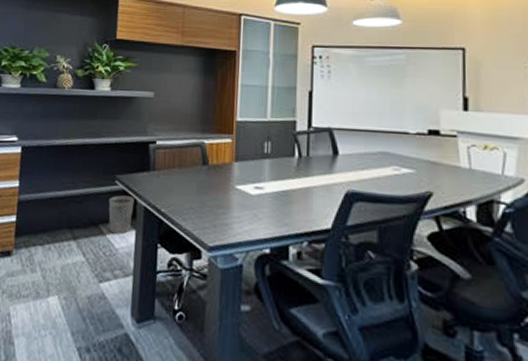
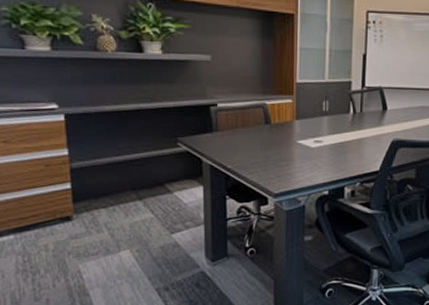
wastebasket: present [108,195,135,235] -> none [172,156,199,191]

